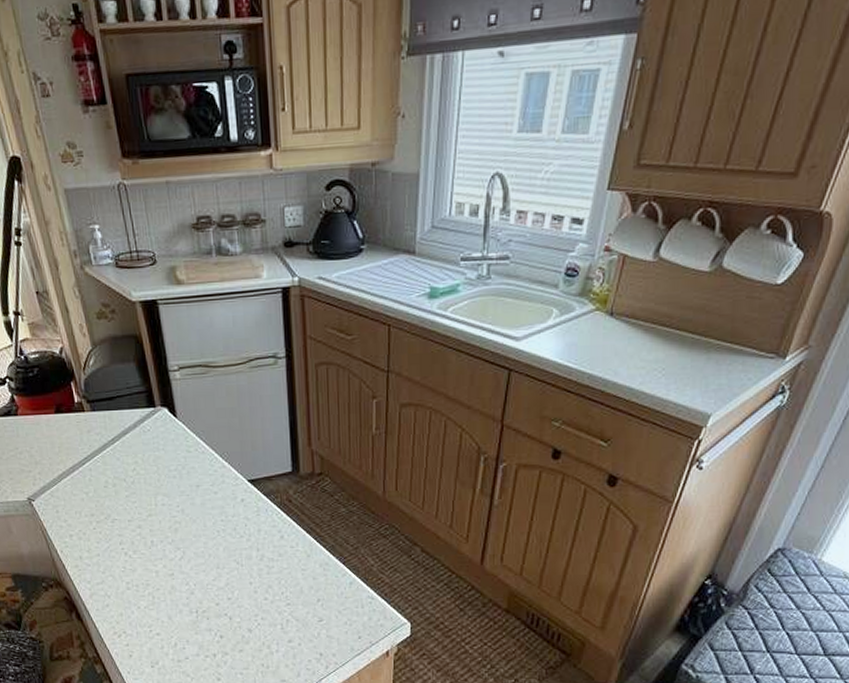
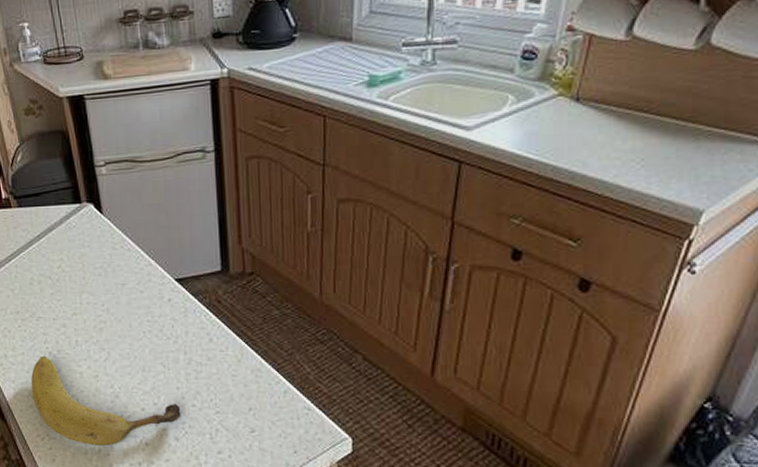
fruit: none [106,556,254,640] -> present [30,355,181,446]

